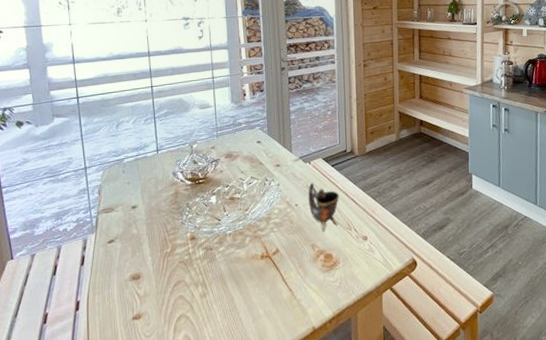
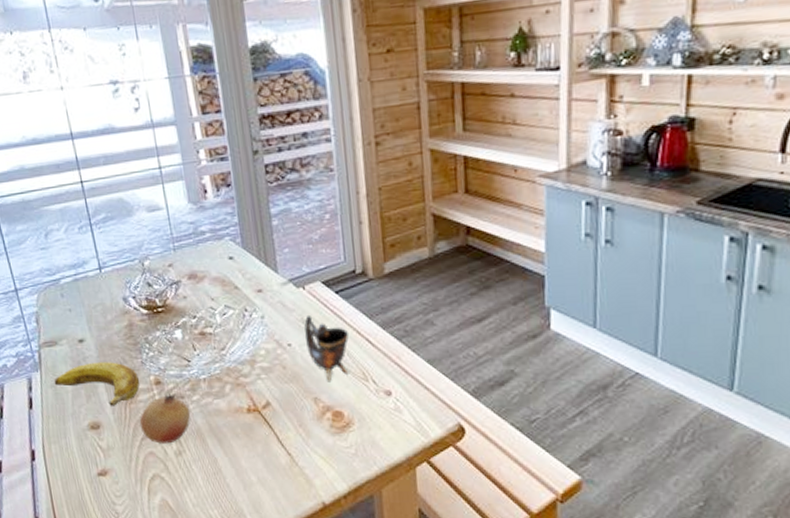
banana: none [106,223,179,259] -> present [54,362,140,406]
fruit: none [174,246,216,289] -> present [139,394,191,444]

